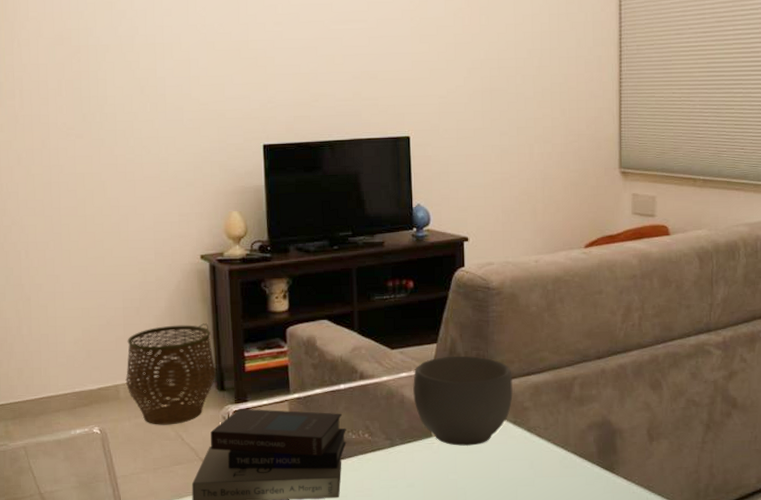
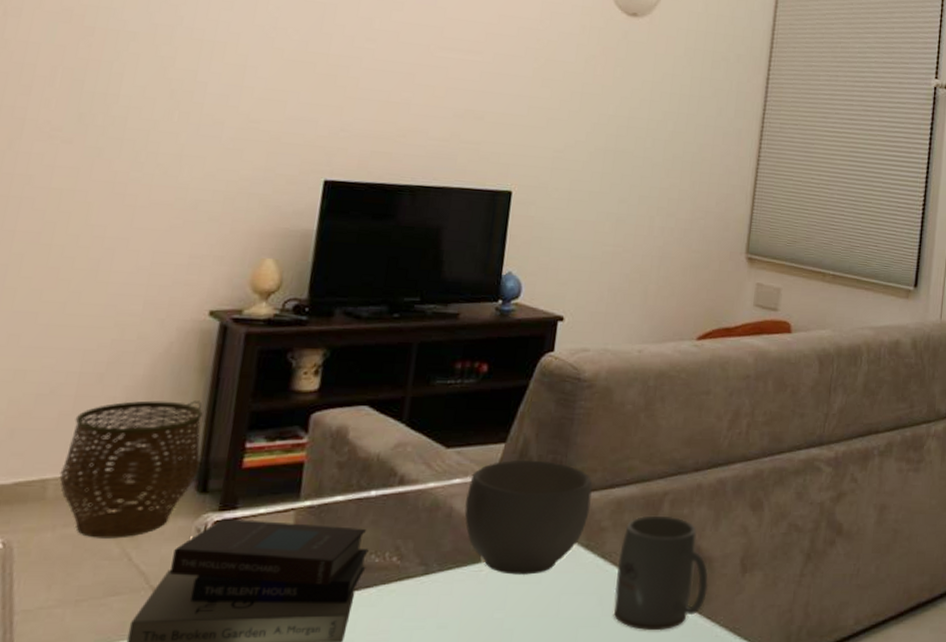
mug: none [541,396,622,489] -> present [613,515,709,631]

